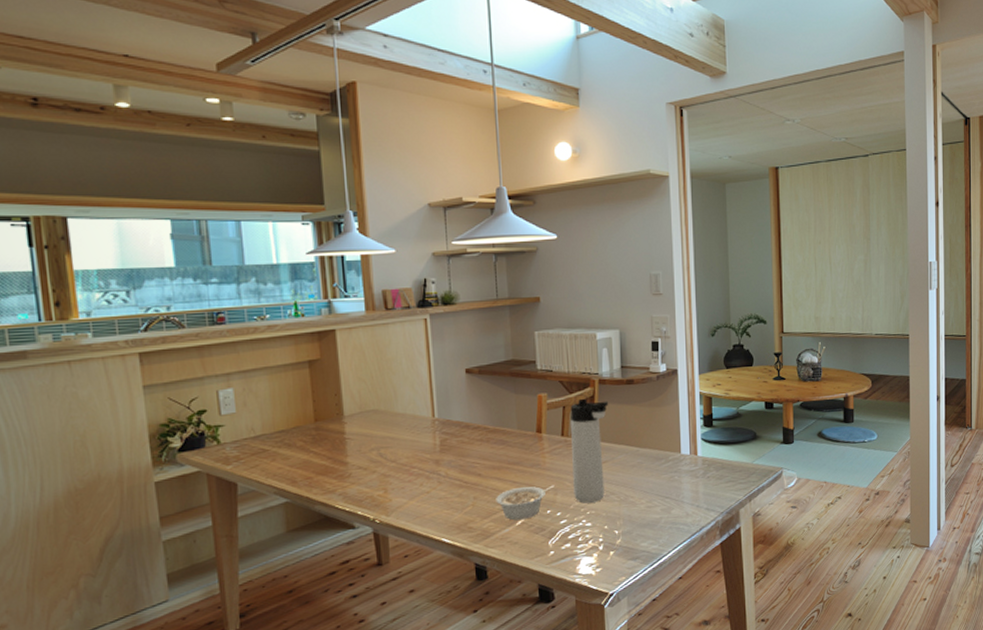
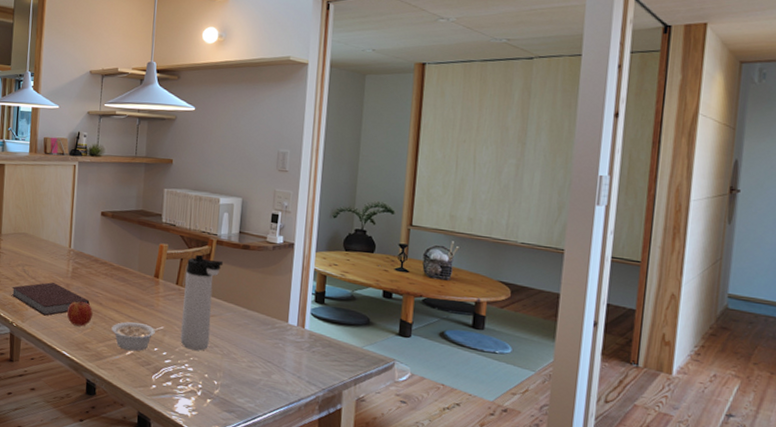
notebook: none [367,462,467,503] -> present [11,282,90,316]
fruit: none [440,476,472,506] -> present [66,300,93,327]

